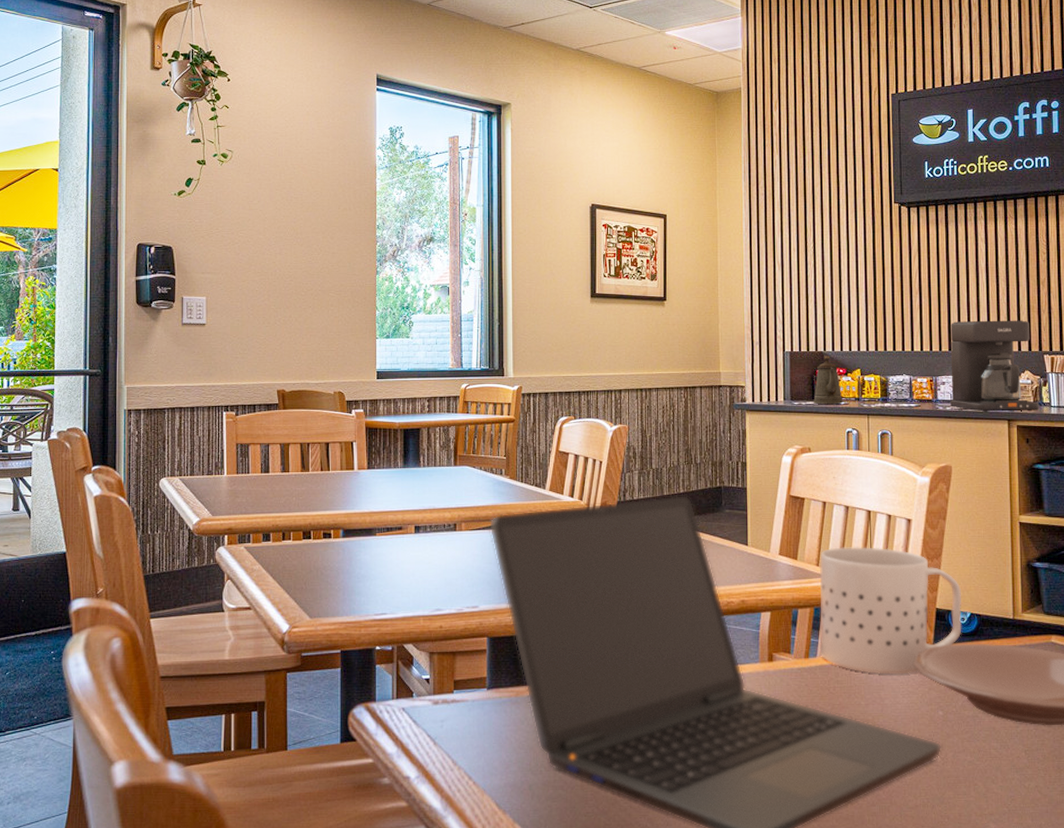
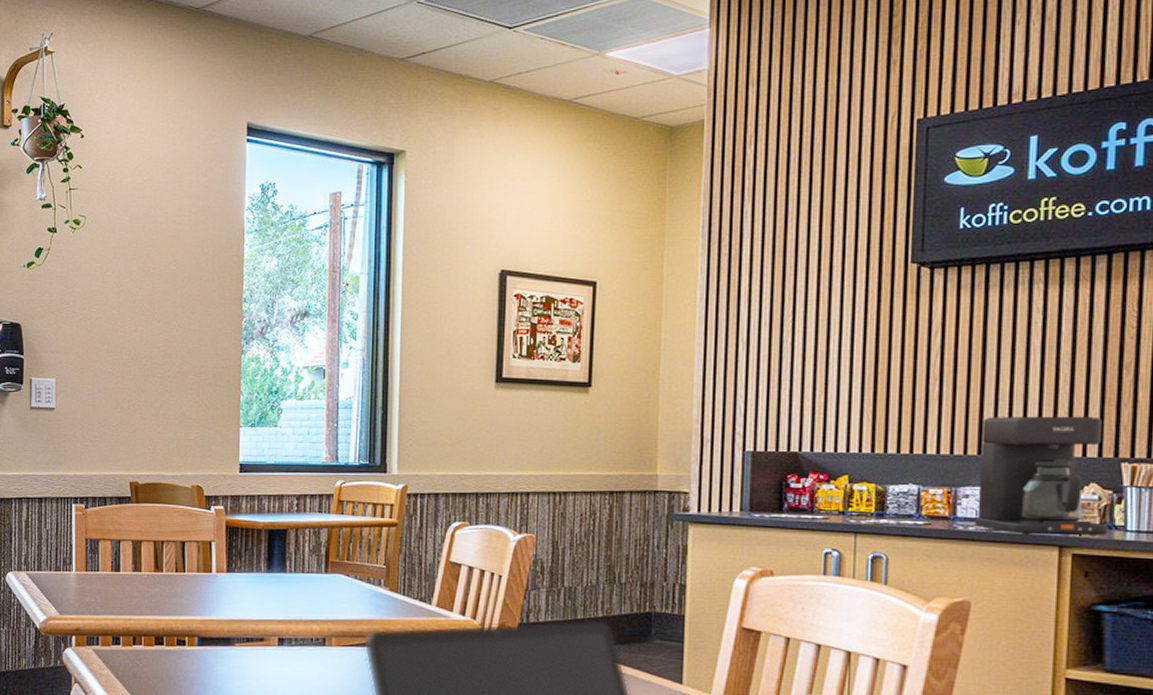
coffee pot: present [813,355,843,405] -> none [781,457,821,519]

